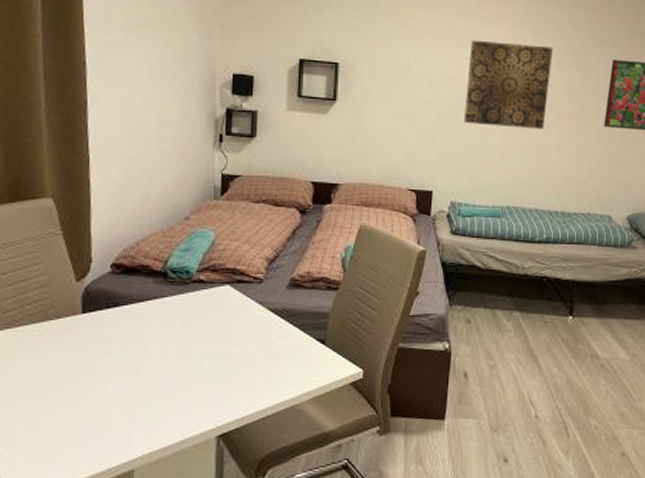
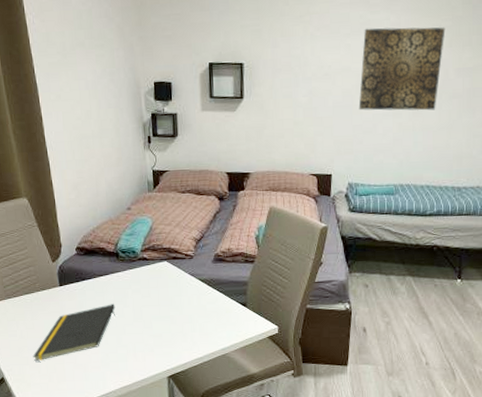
notepad: none [30,338,156,417] -> present [33,304,116,362]

